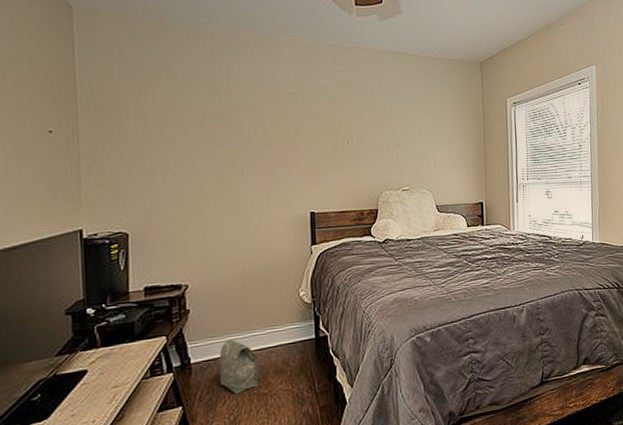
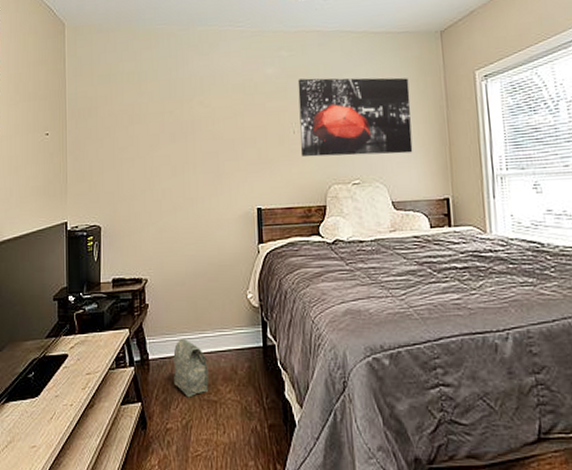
wall art: none [352,93,455,166] -> present [297,77,413,157]

